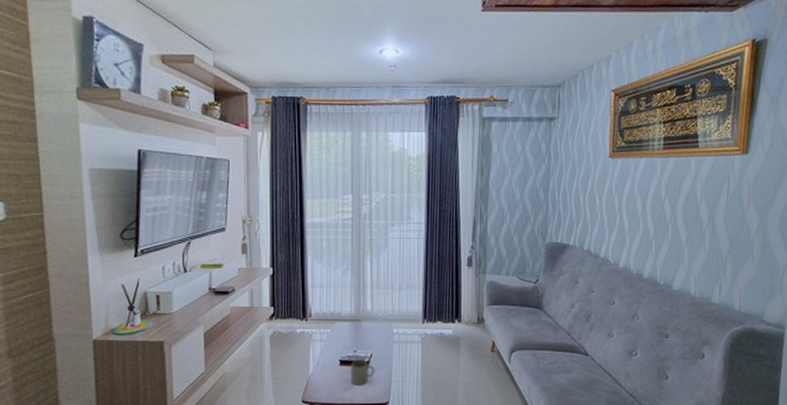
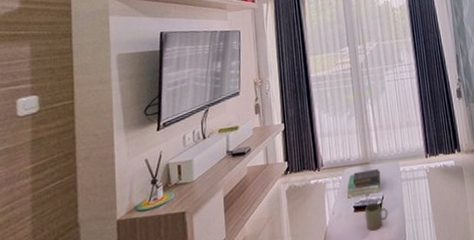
books: none [334,327,372,352] -> present [347,169,381,199]

